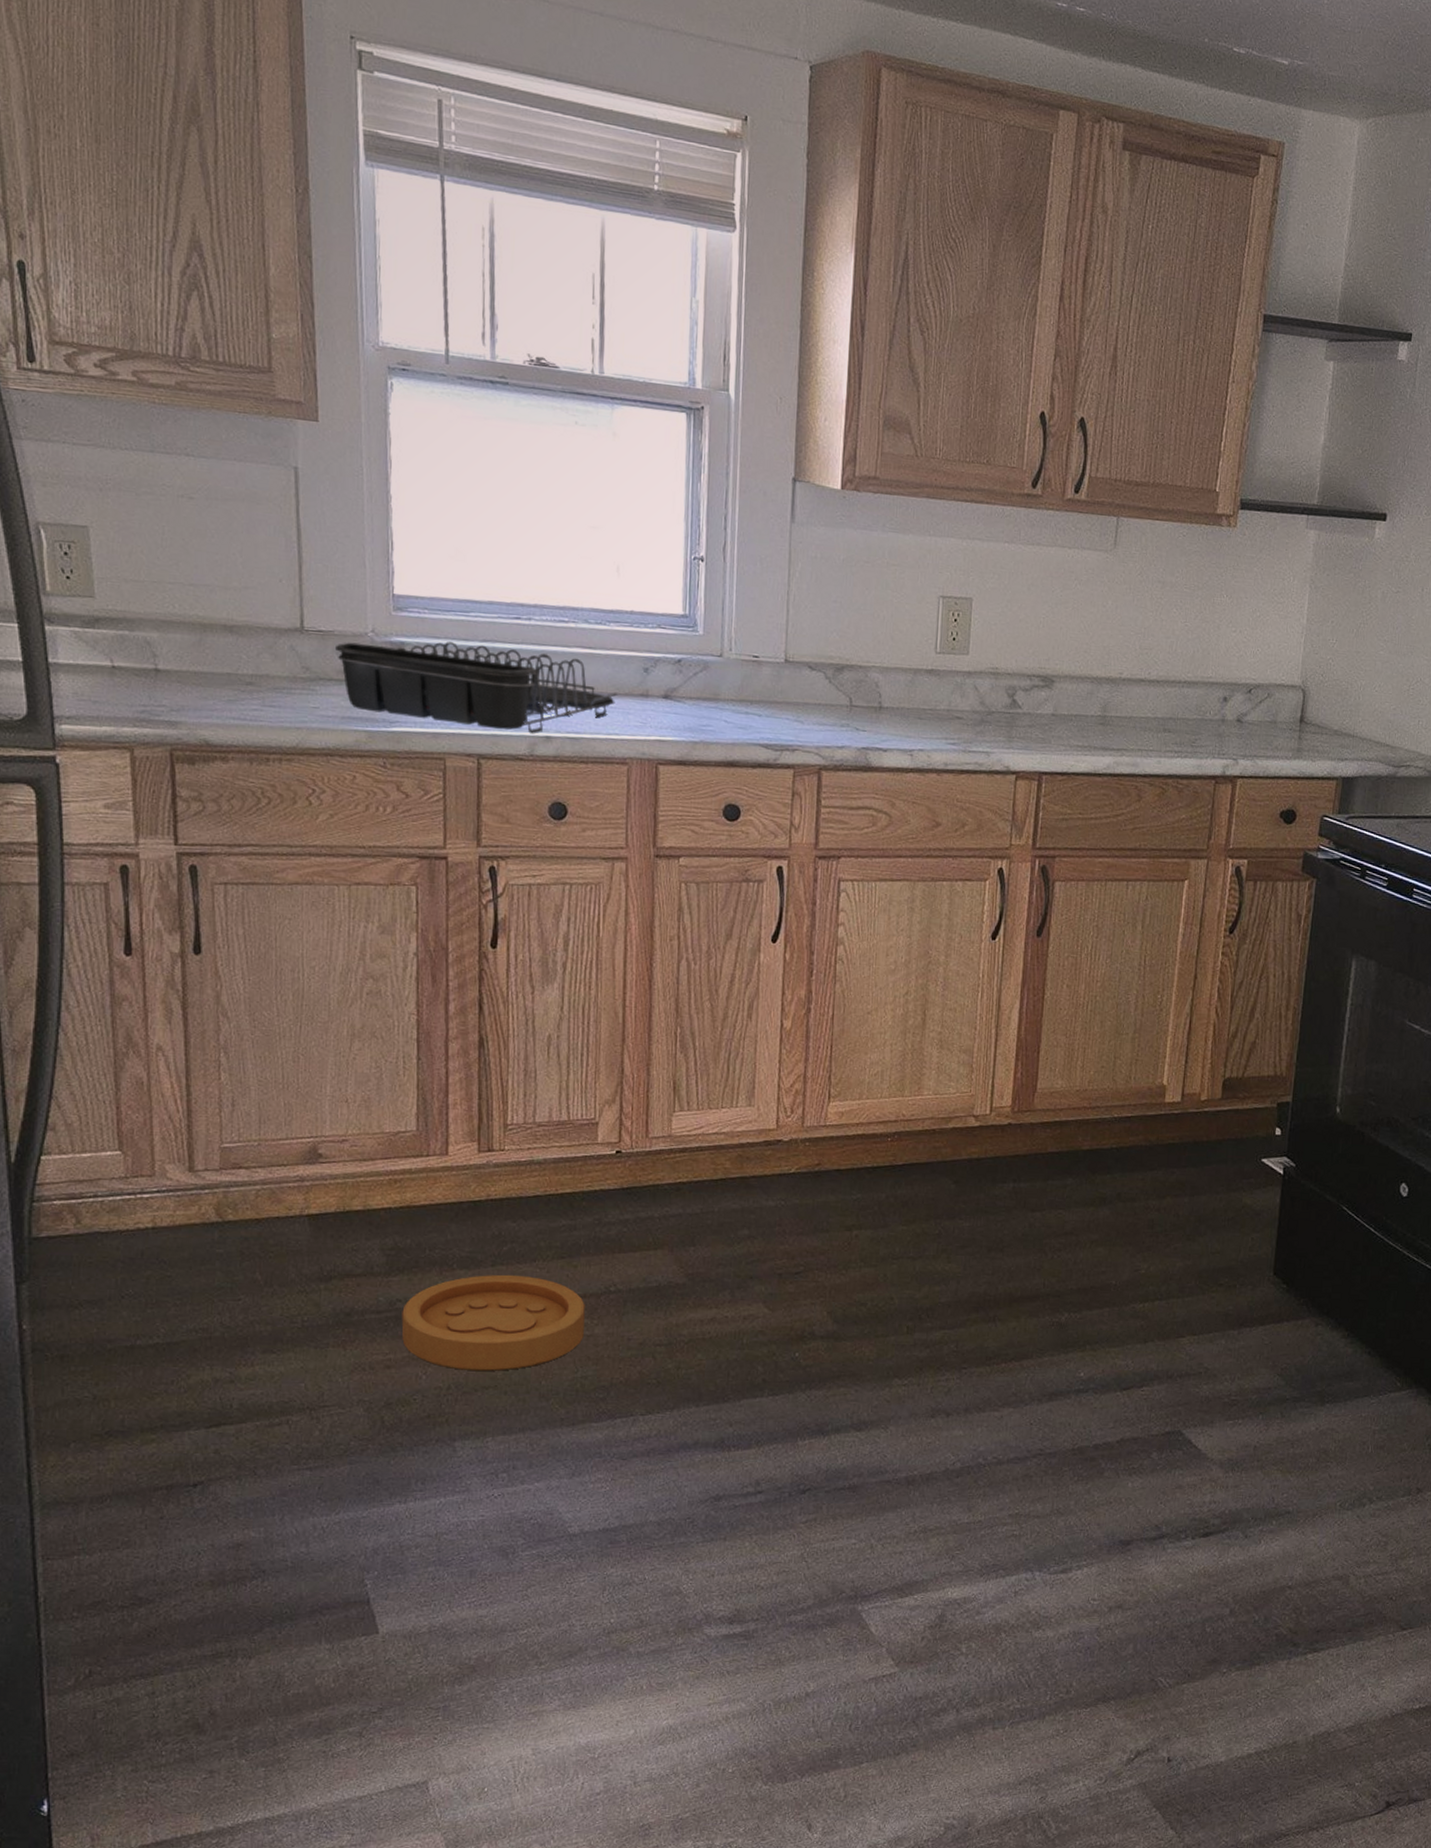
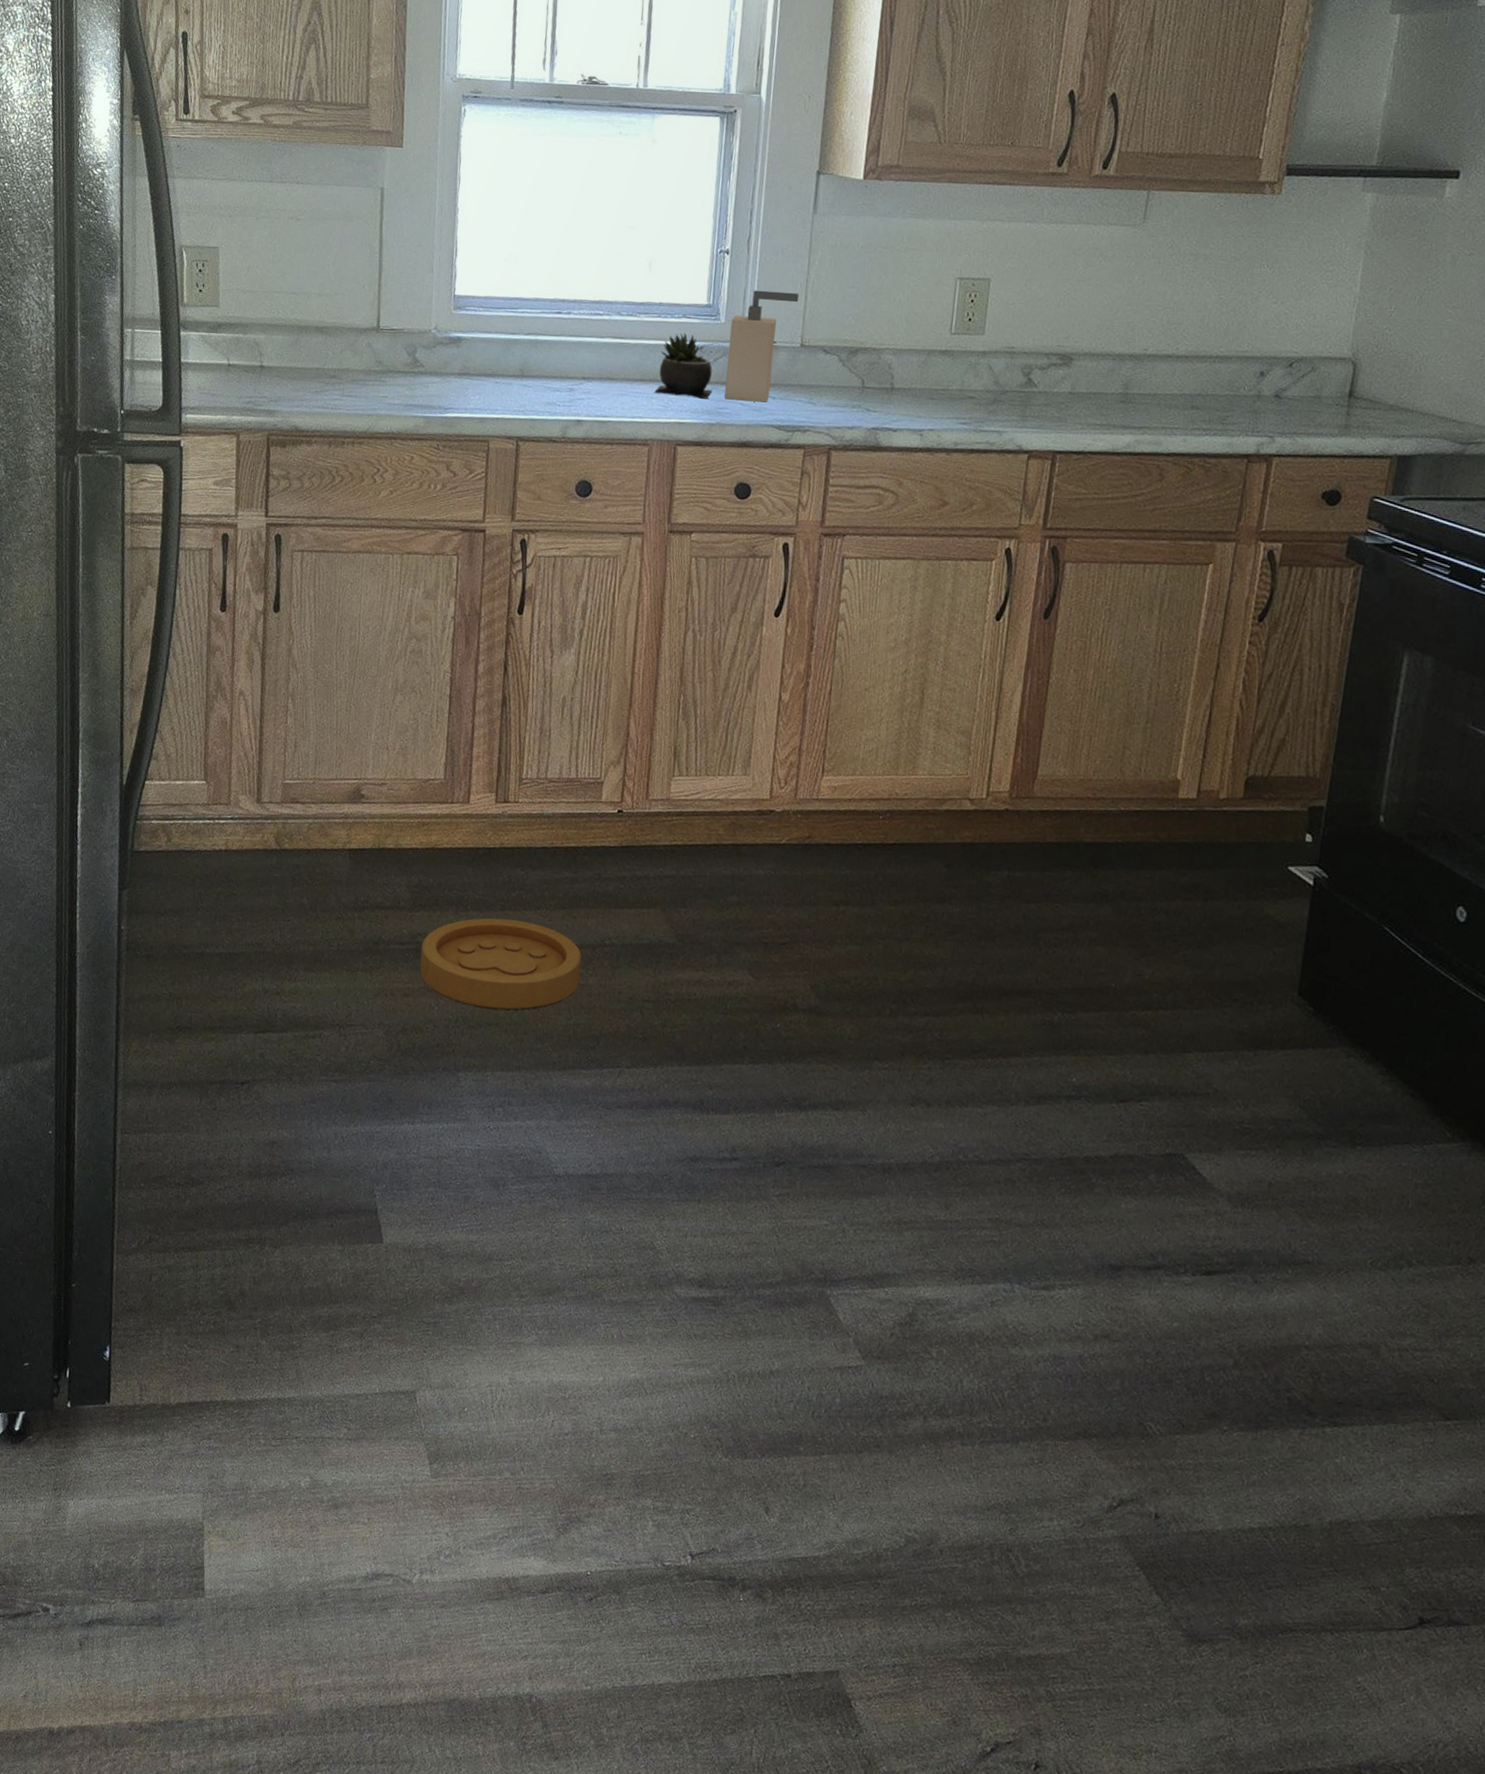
dish rack: present [335,642,617,734] -> none [404,336,643,418]
succulent plant: none [630,644,694,716] -> present [654,333,713,399]
soap dispenser: none [707,601,781,720] -> present [725,290,800,403]

